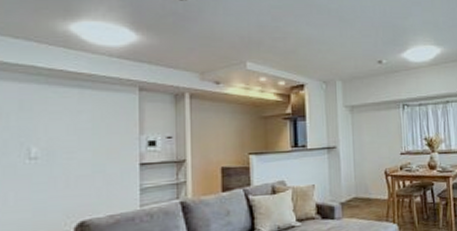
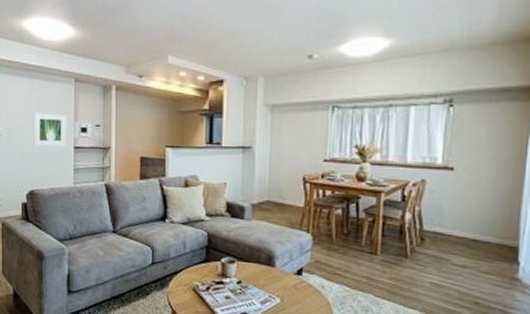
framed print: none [84,127,130,168] -> present [33,113,67,147]

